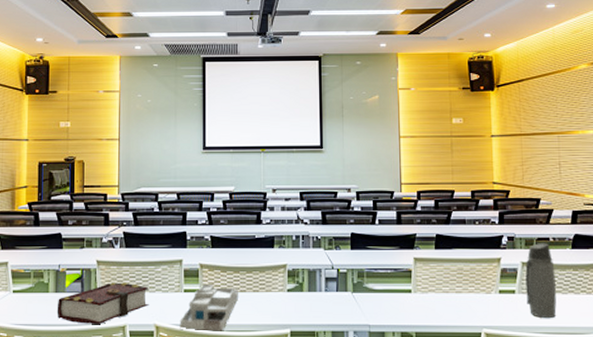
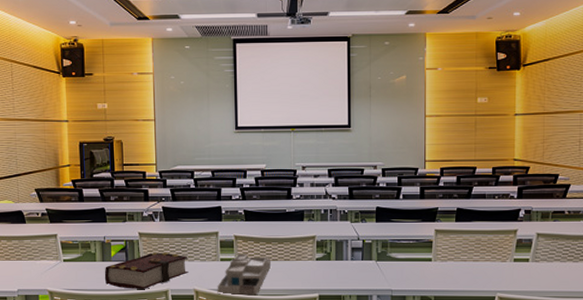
water bottle: present [525,243,557,319] -> none [539,216,568,284]

